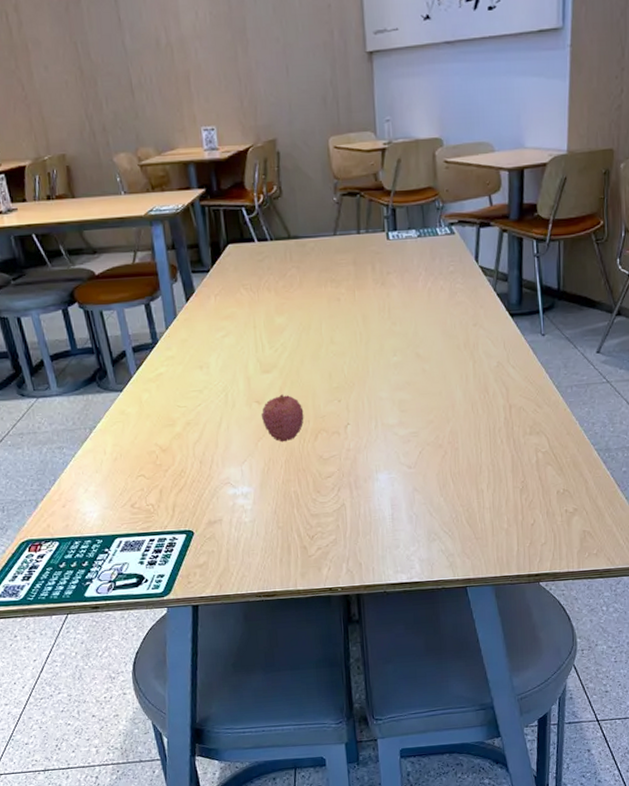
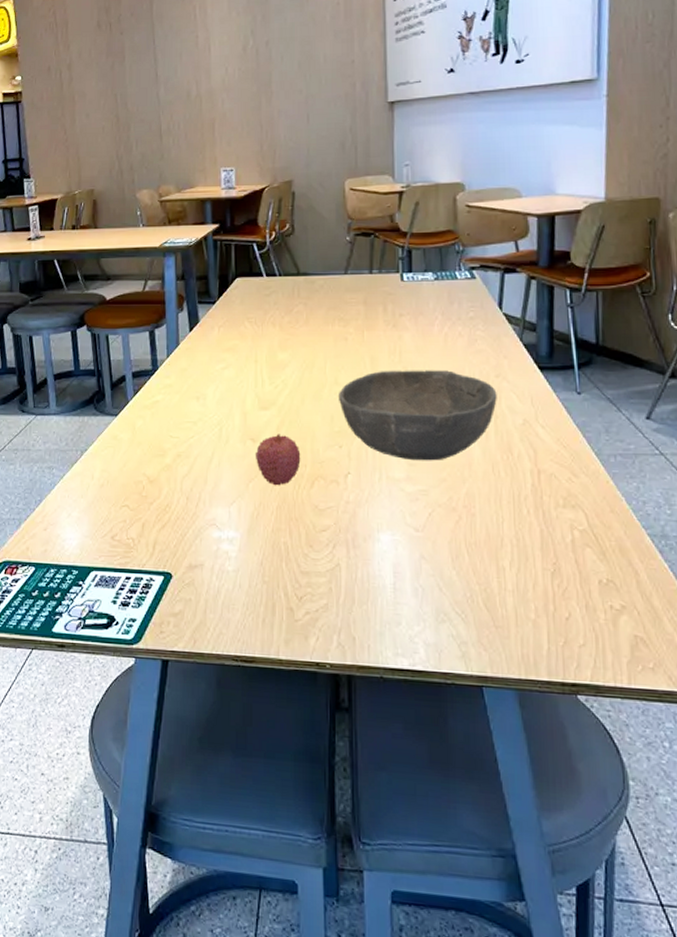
bowl: none [334,323,475,407] -> present [337,370,497,461]

